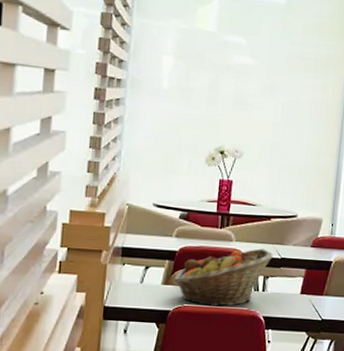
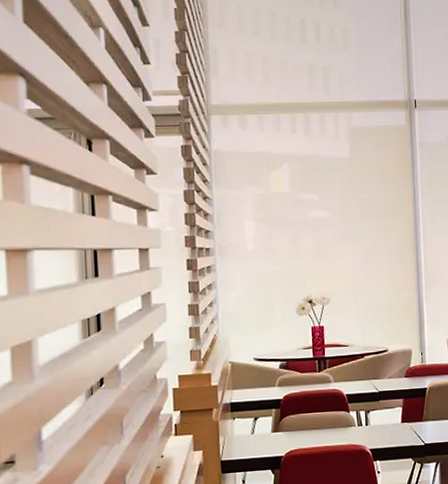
fruit basket: present [174,248,273,307] -> none [282,385,371,447]

